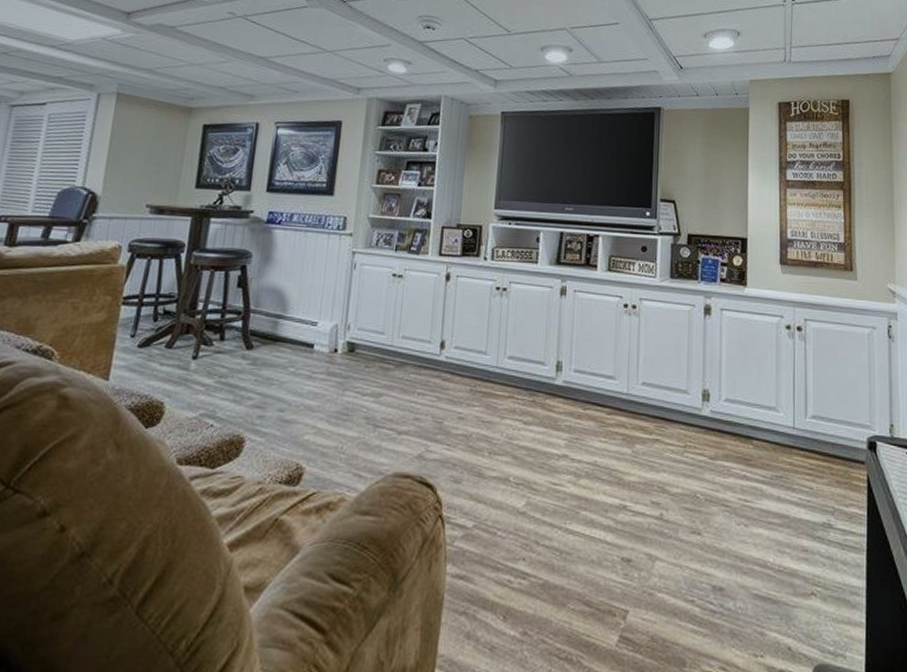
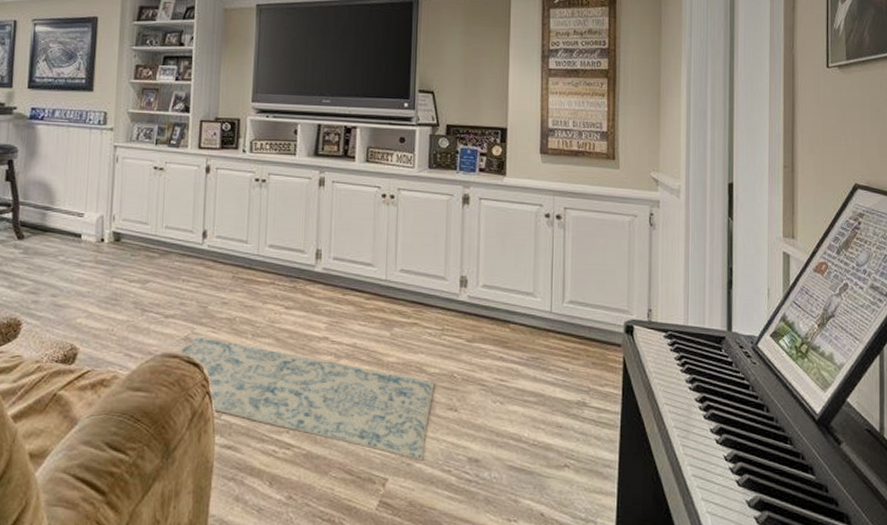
rug: none [409,454,678,590] -> present [177,336,435,461]

